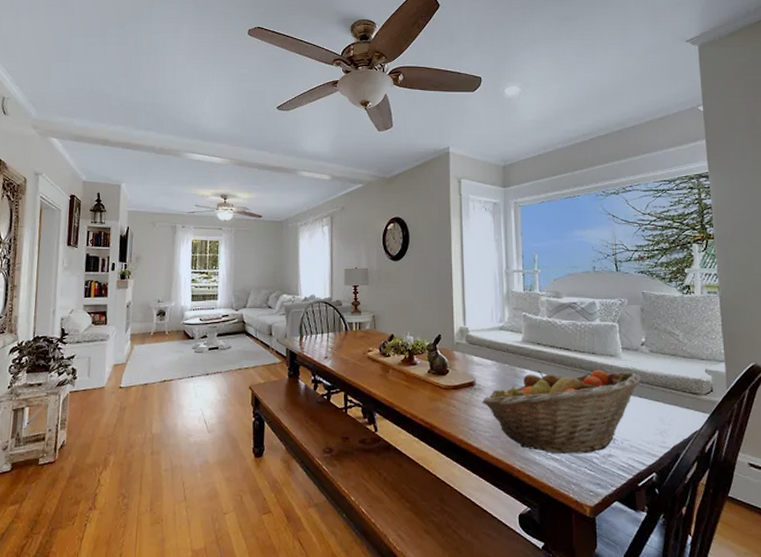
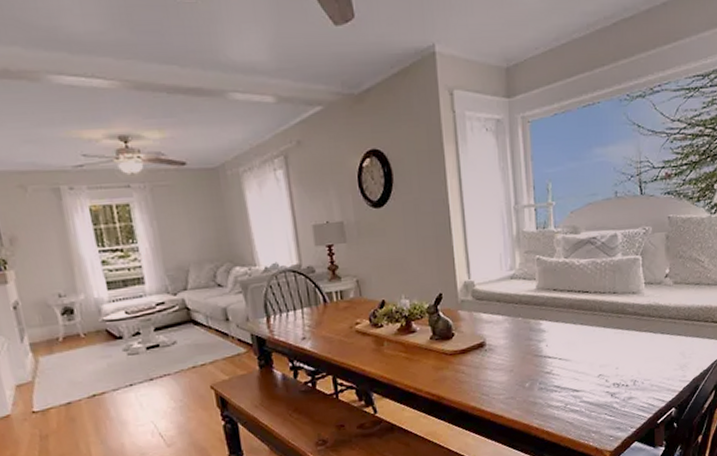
fruit basket: present [482,369,642,454] -> none [494,307,664,406]

